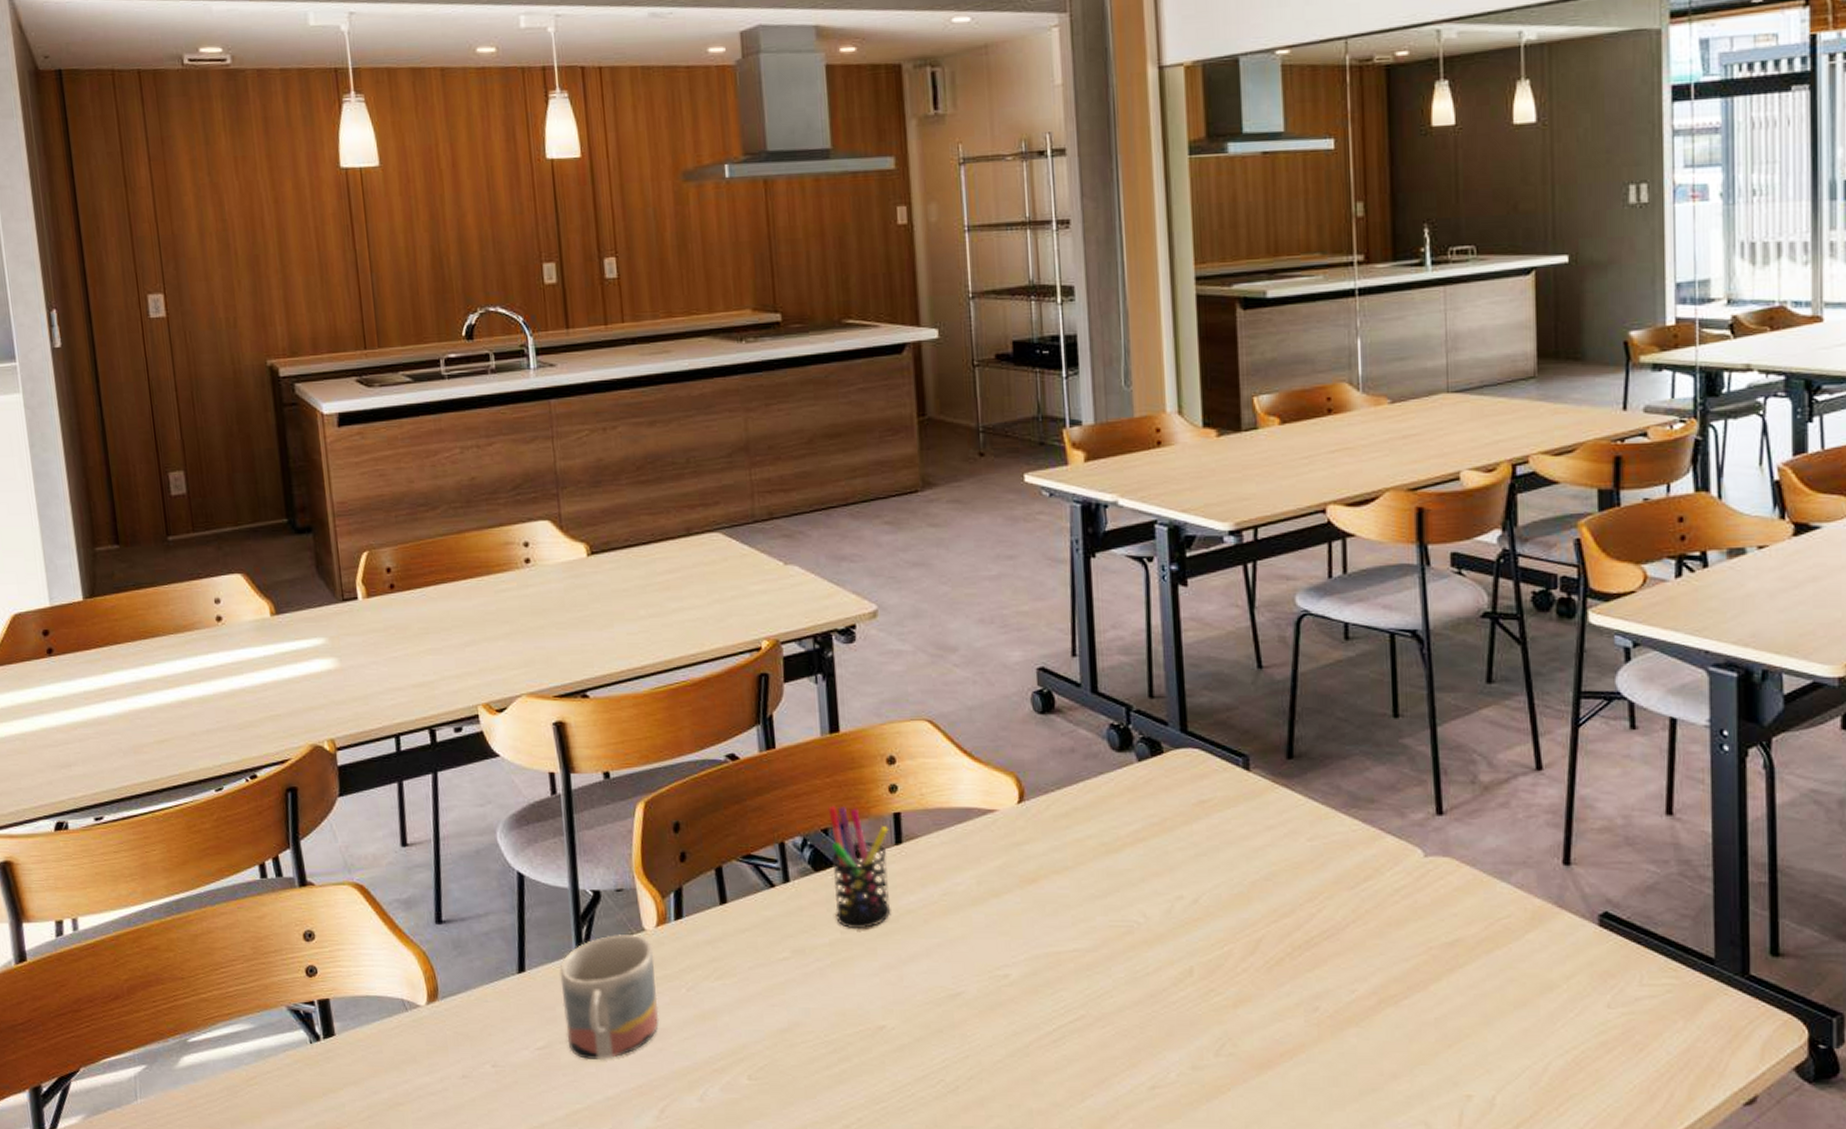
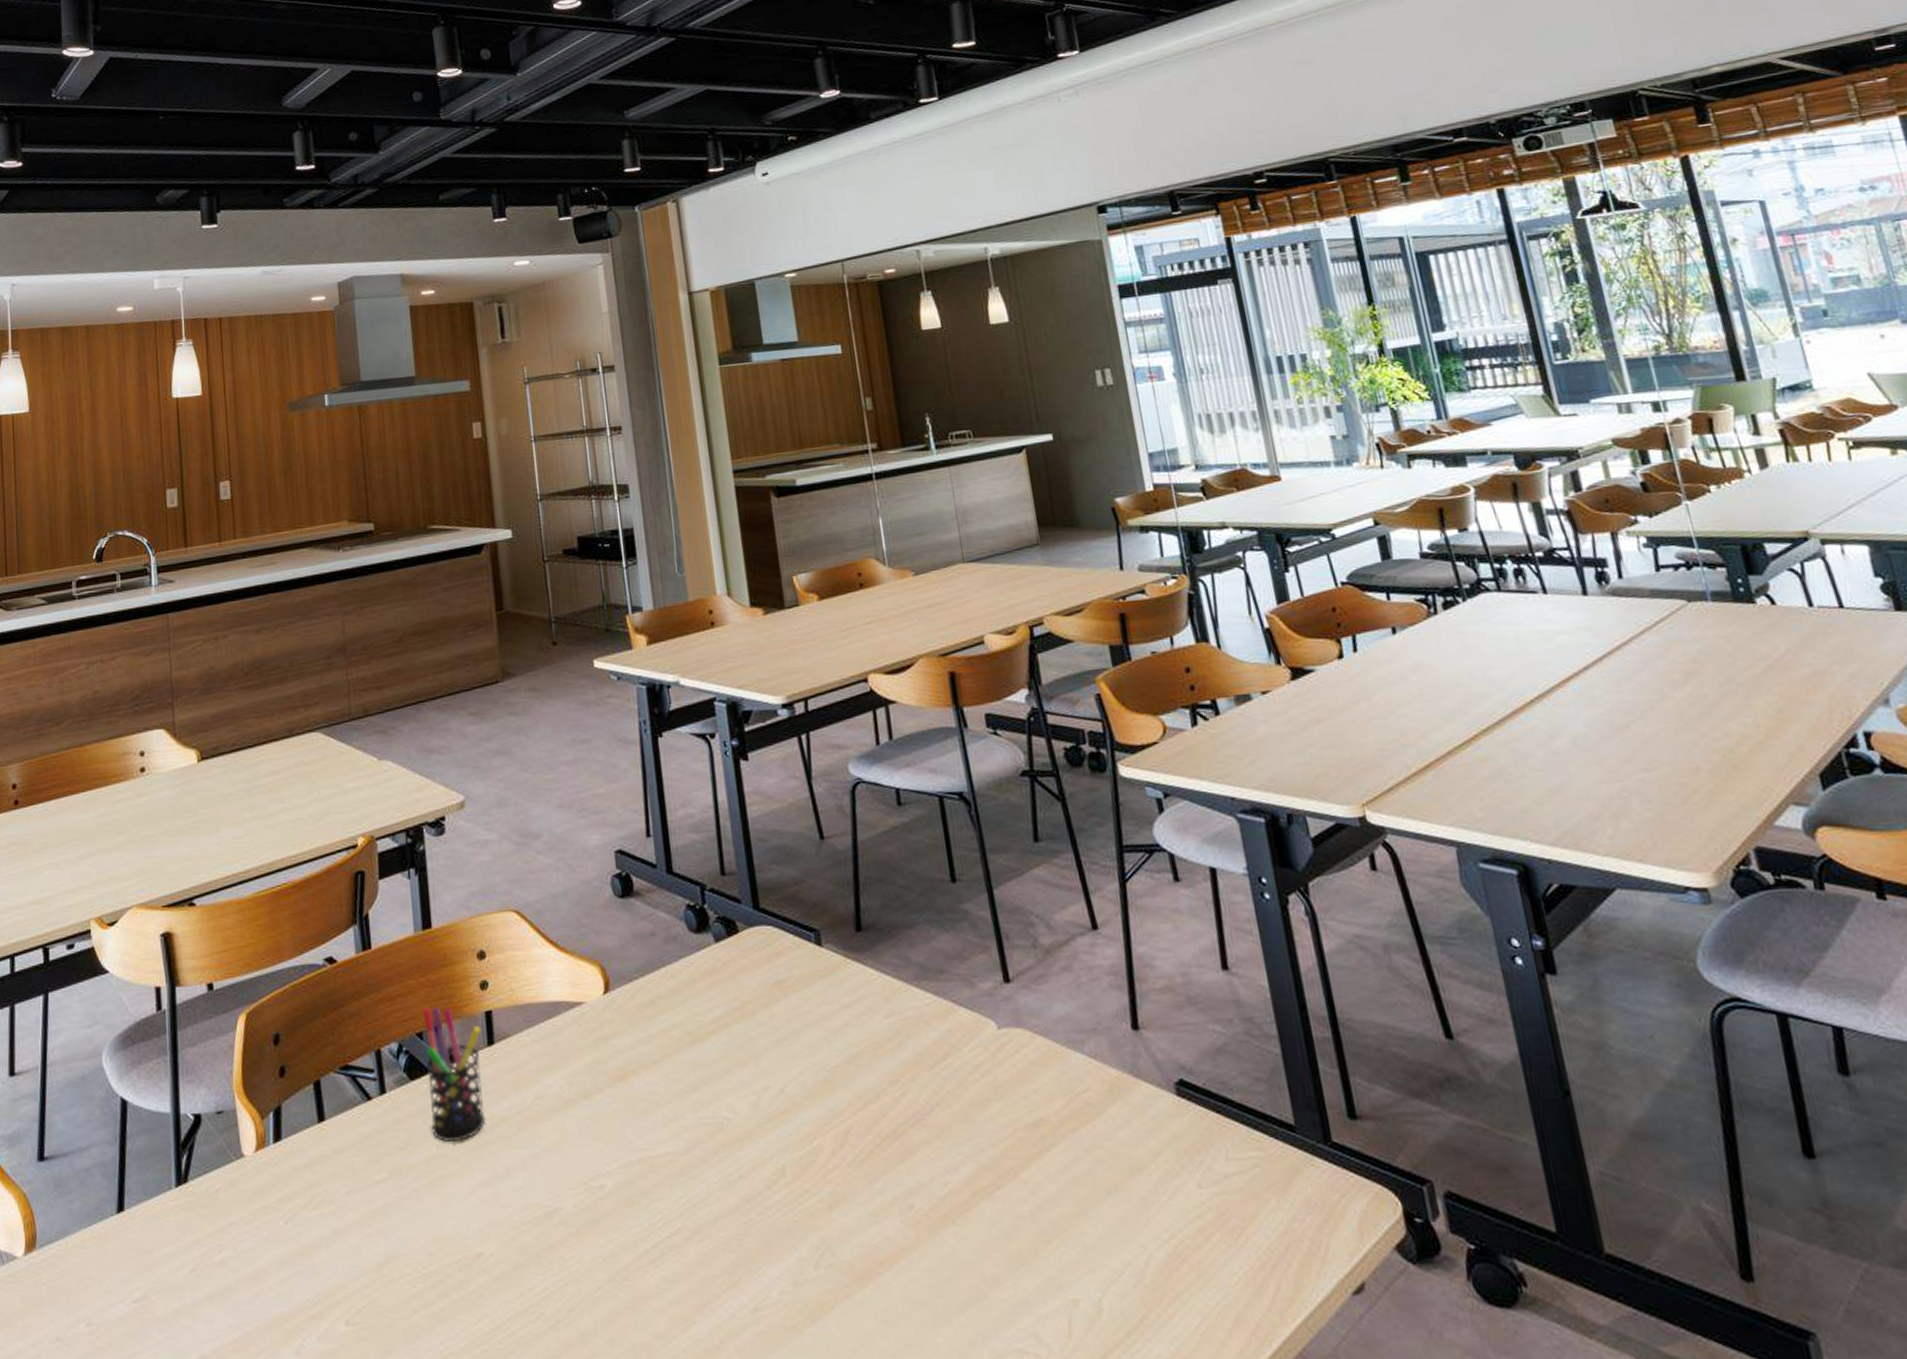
mug: present [559,935,660,1061] -> none [158,1162,257,1312]

